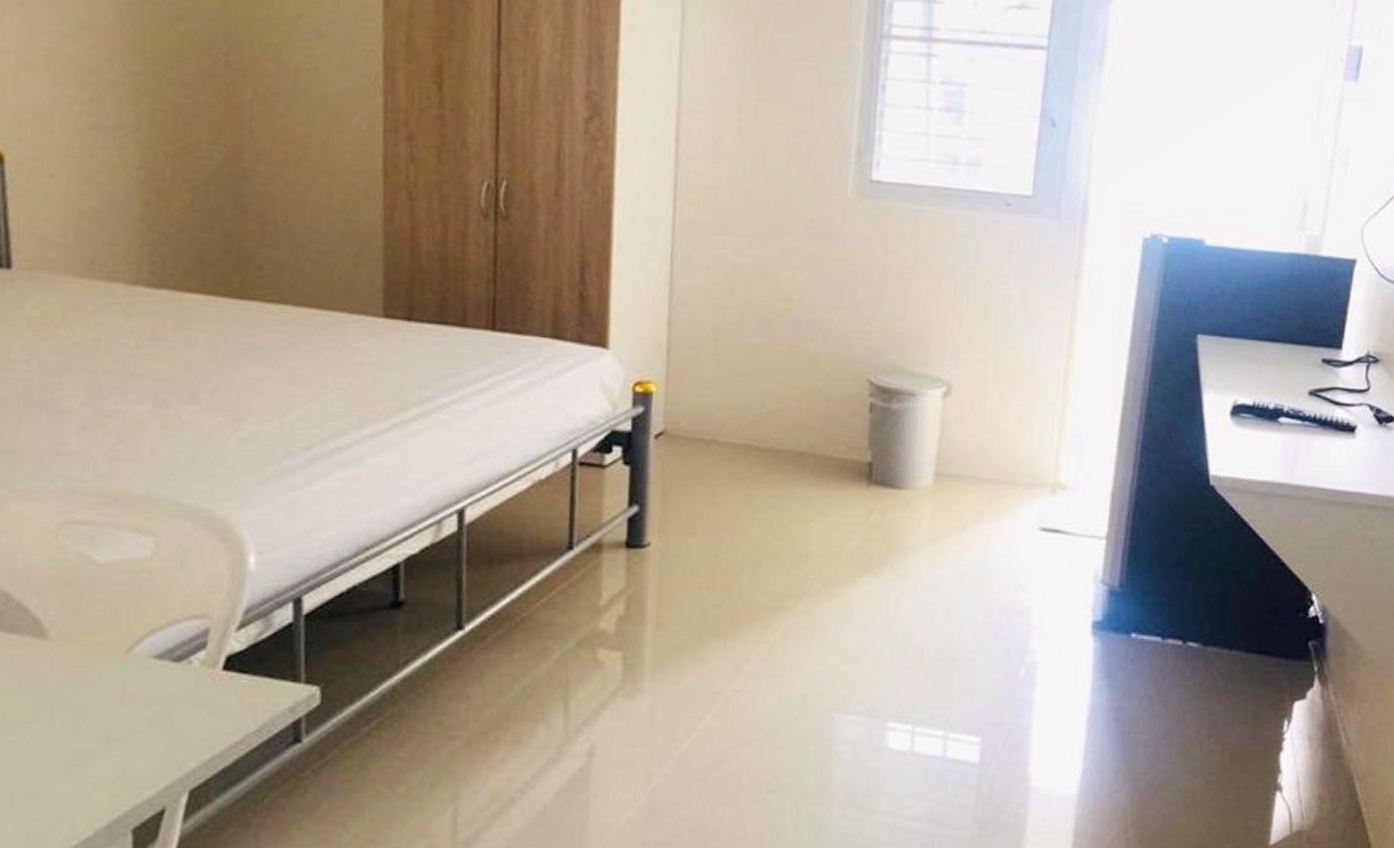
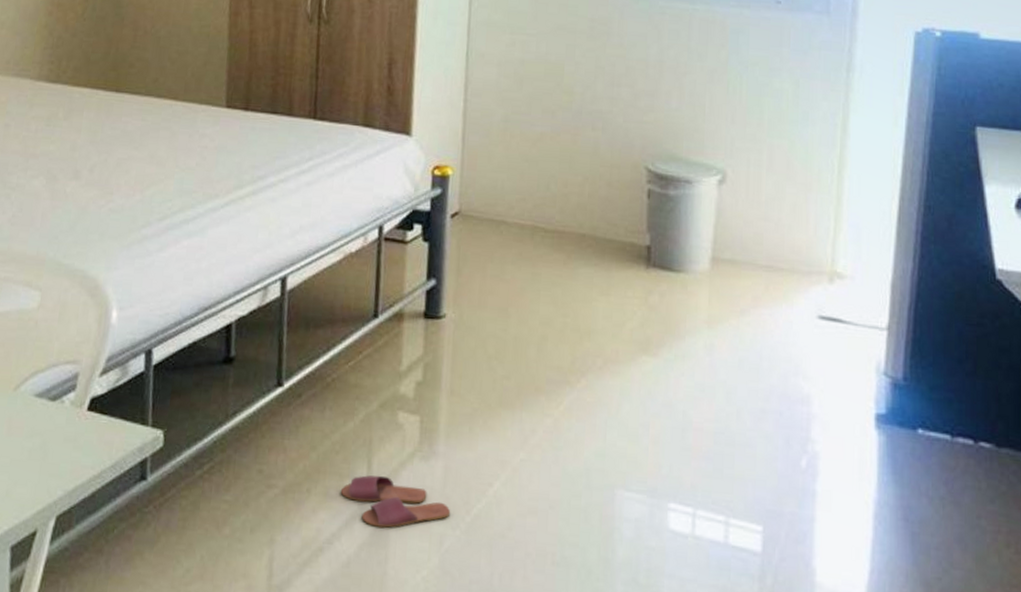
slippers: none [533,717,658,771] -> present [340,475,451,528]

